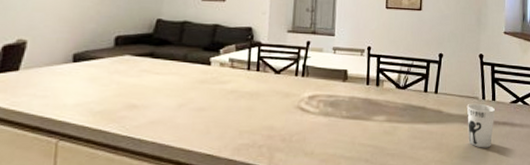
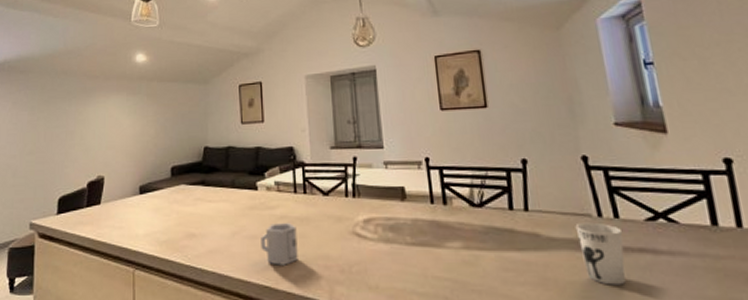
cup: none [207,96,246,135] -> present [261,222,298,265]

